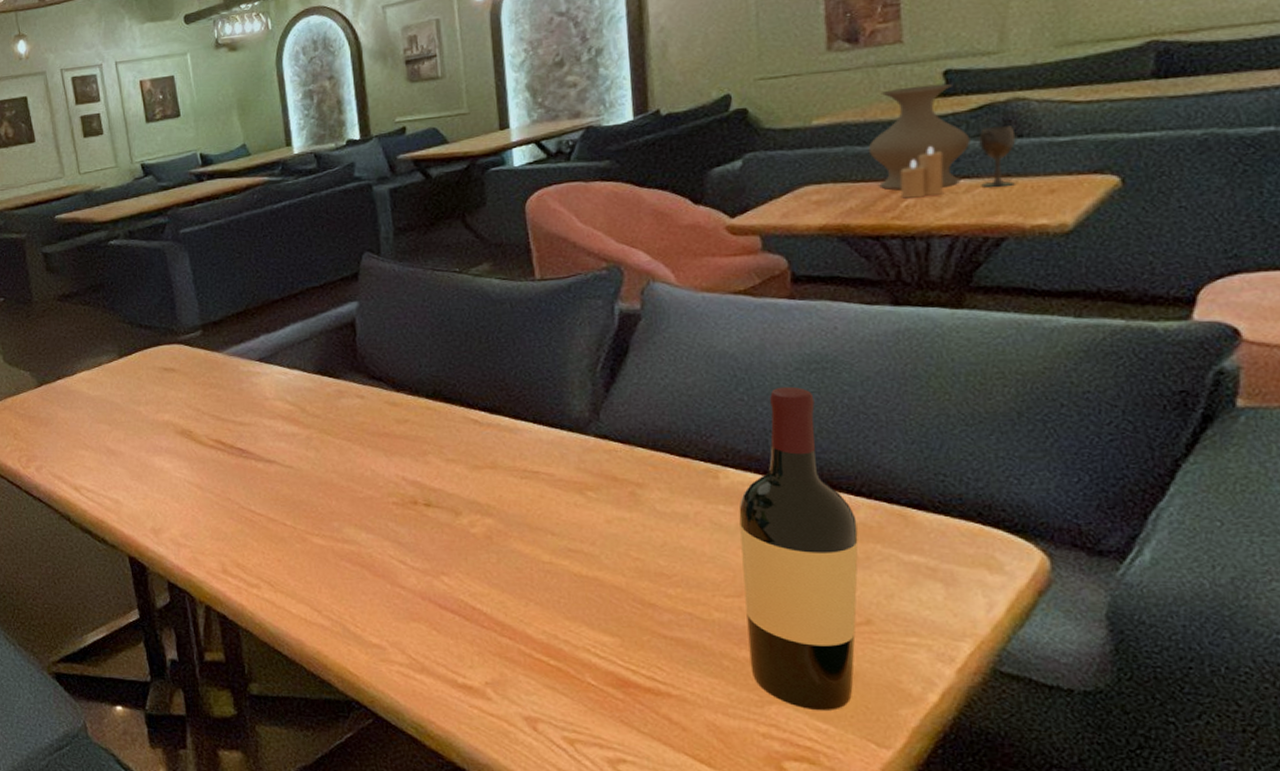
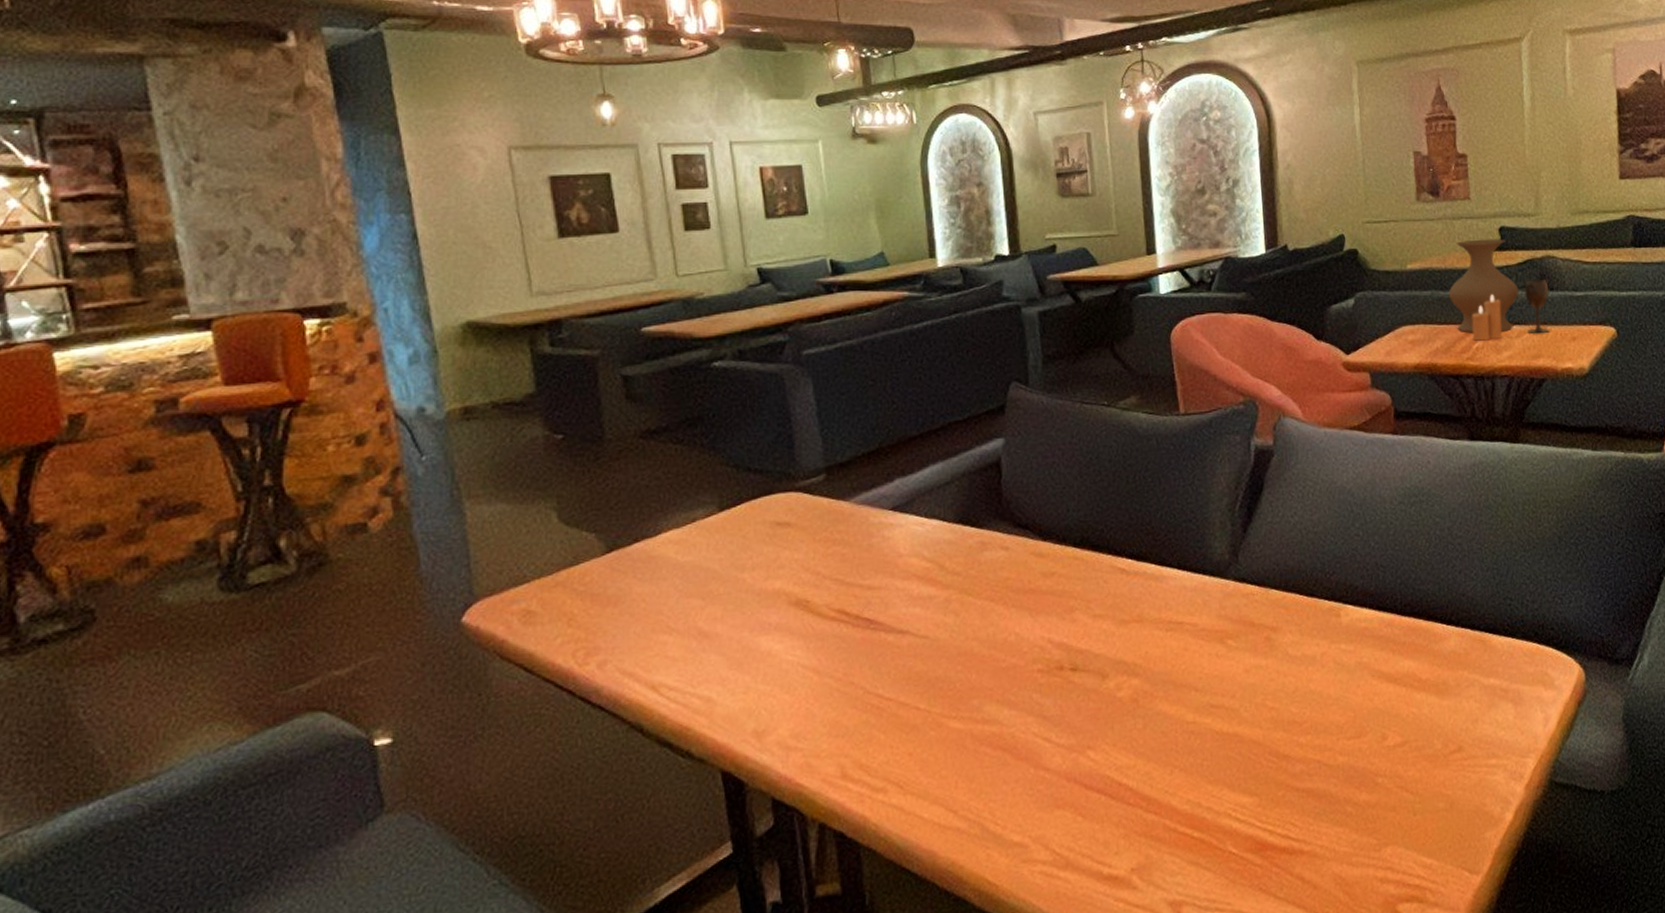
wine bottle: present [739,386,859,710] -> none [1357,520,1451,846]

